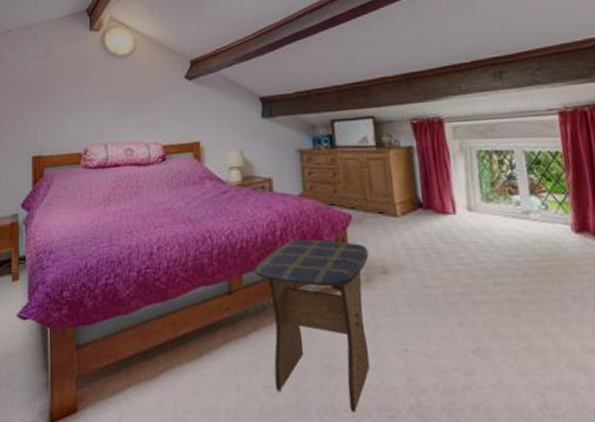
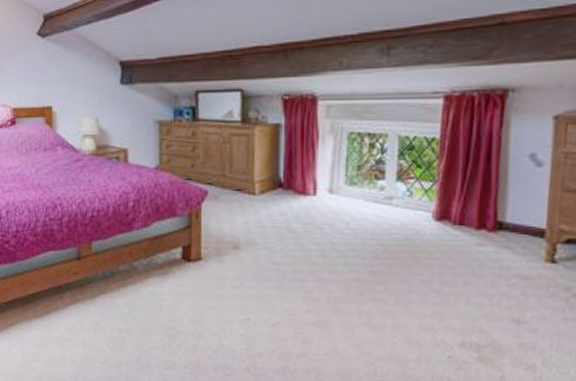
stool: present [254,239,371,413] -> none [104,212,221,369]

